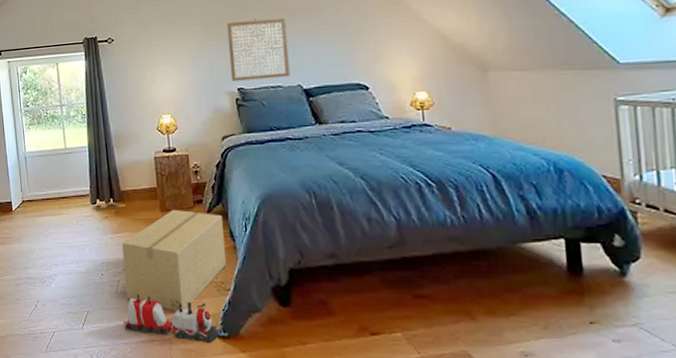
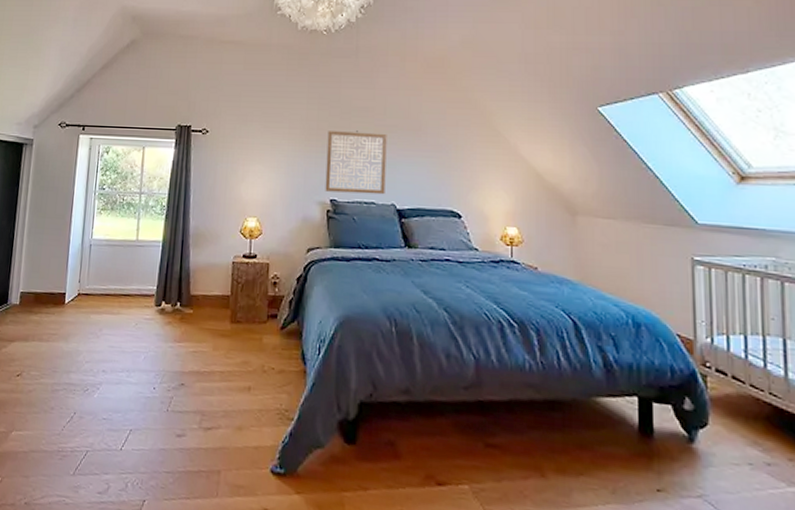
cardboard box: present [122,210,227,311] -> none [177,322,295,439]
toy train: present [123,294,219,343] -> none [169,414,275,480]

